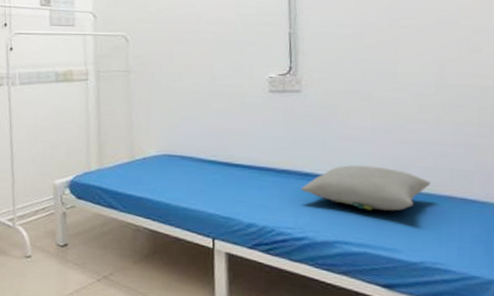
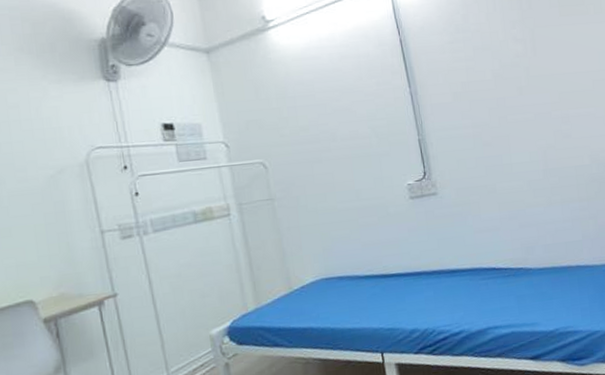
pillow: present [301,165,430,211] -> none [451,251,552,294]

